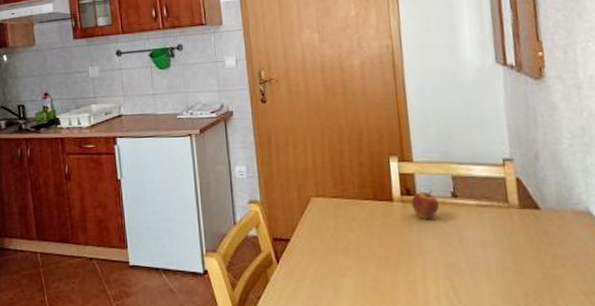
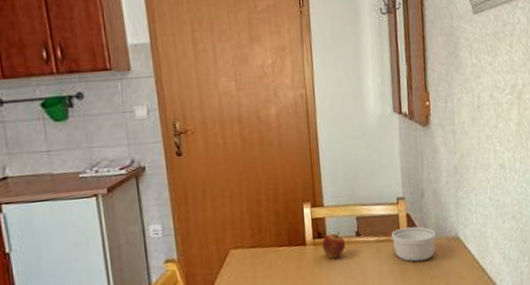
ramekin: none [496,193,558,235] -> present [391,226,437,262]

